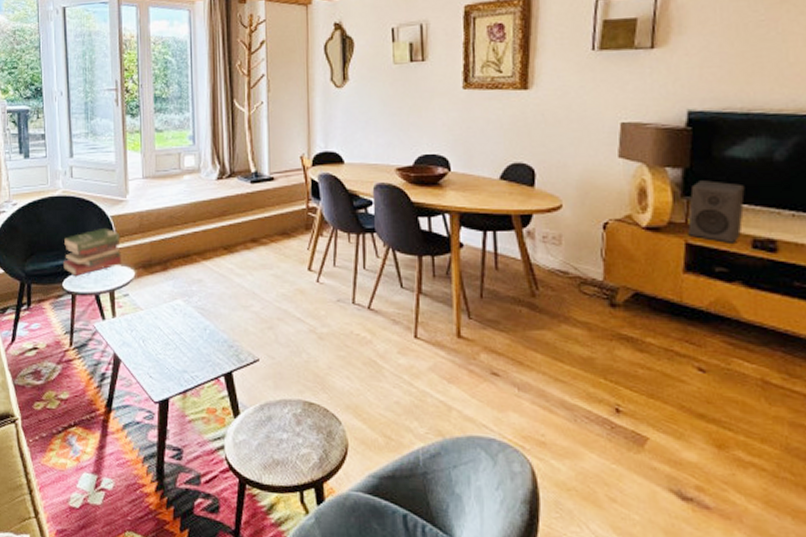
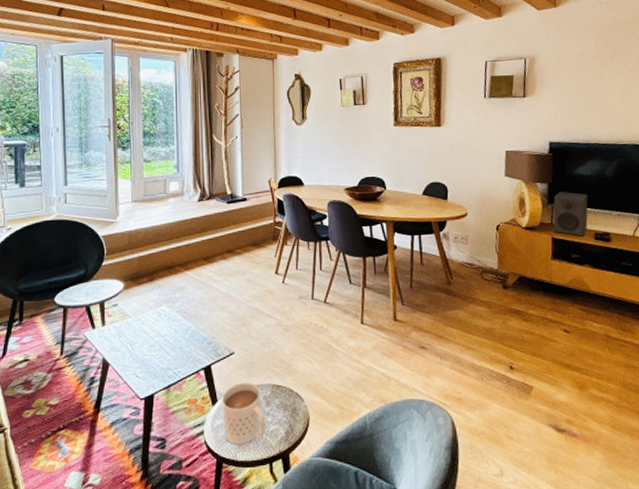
books: present [63,227,121,277] -> none [56,246,111,292]
mug: none [244,394,296,466] -> present [221,382,266,445]

